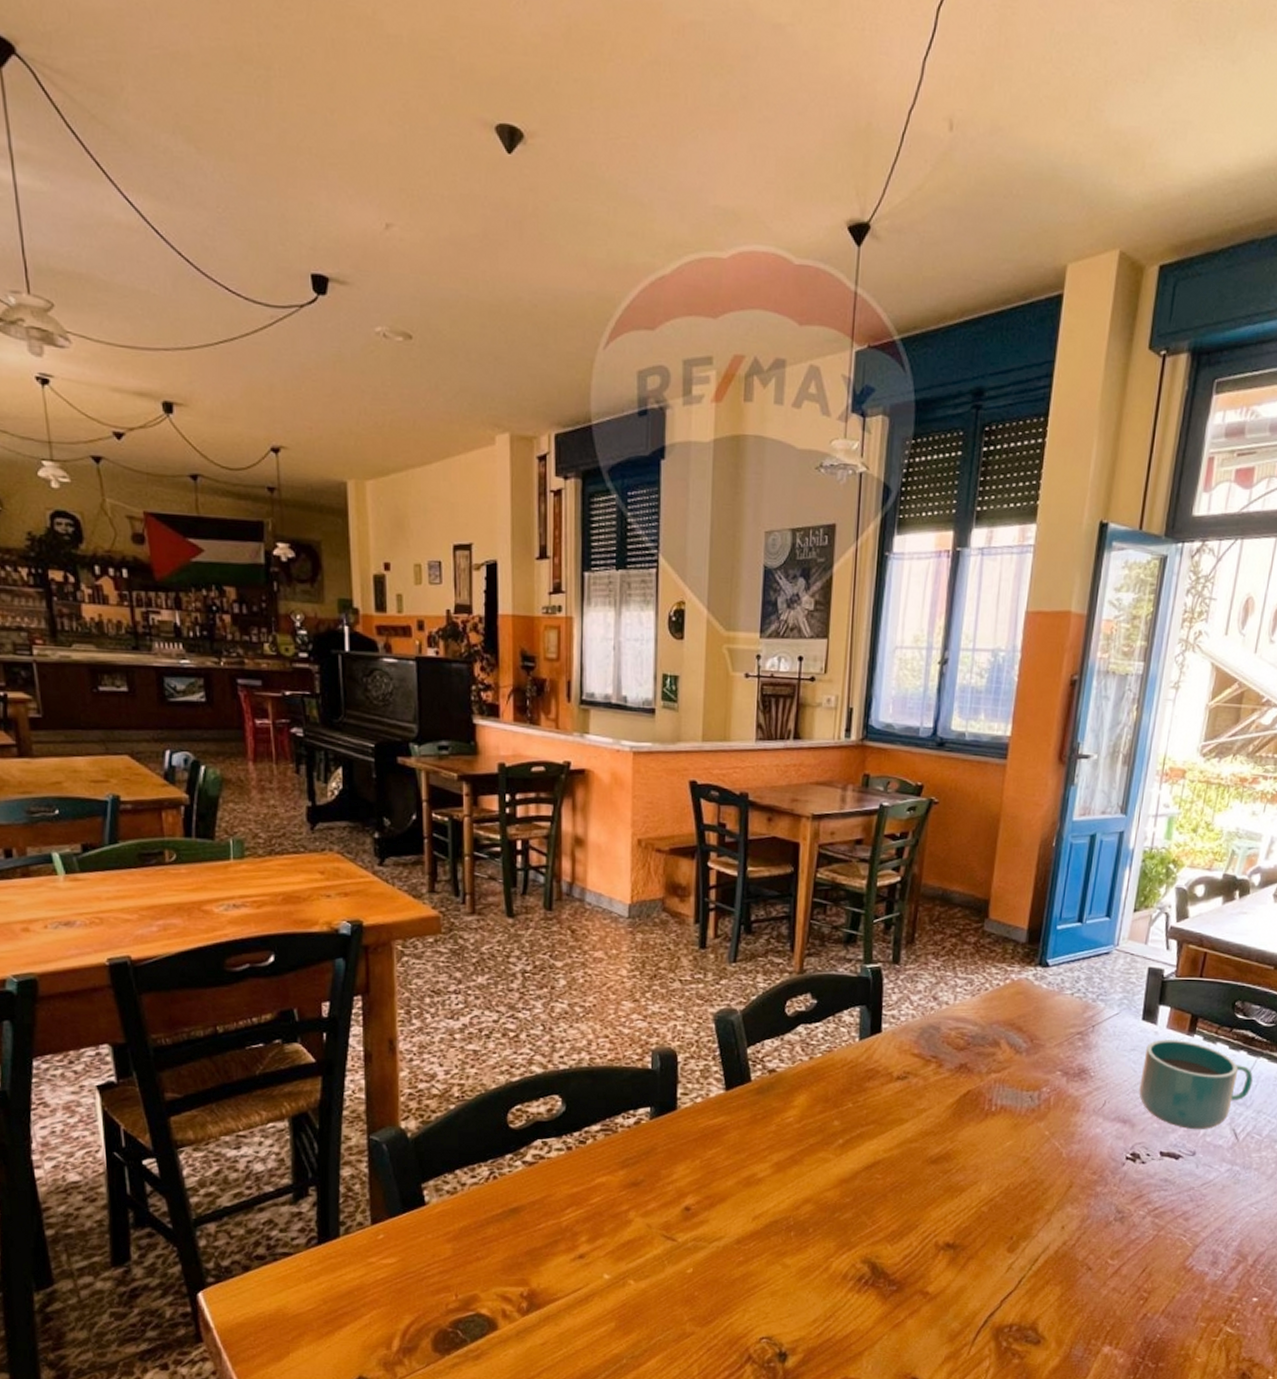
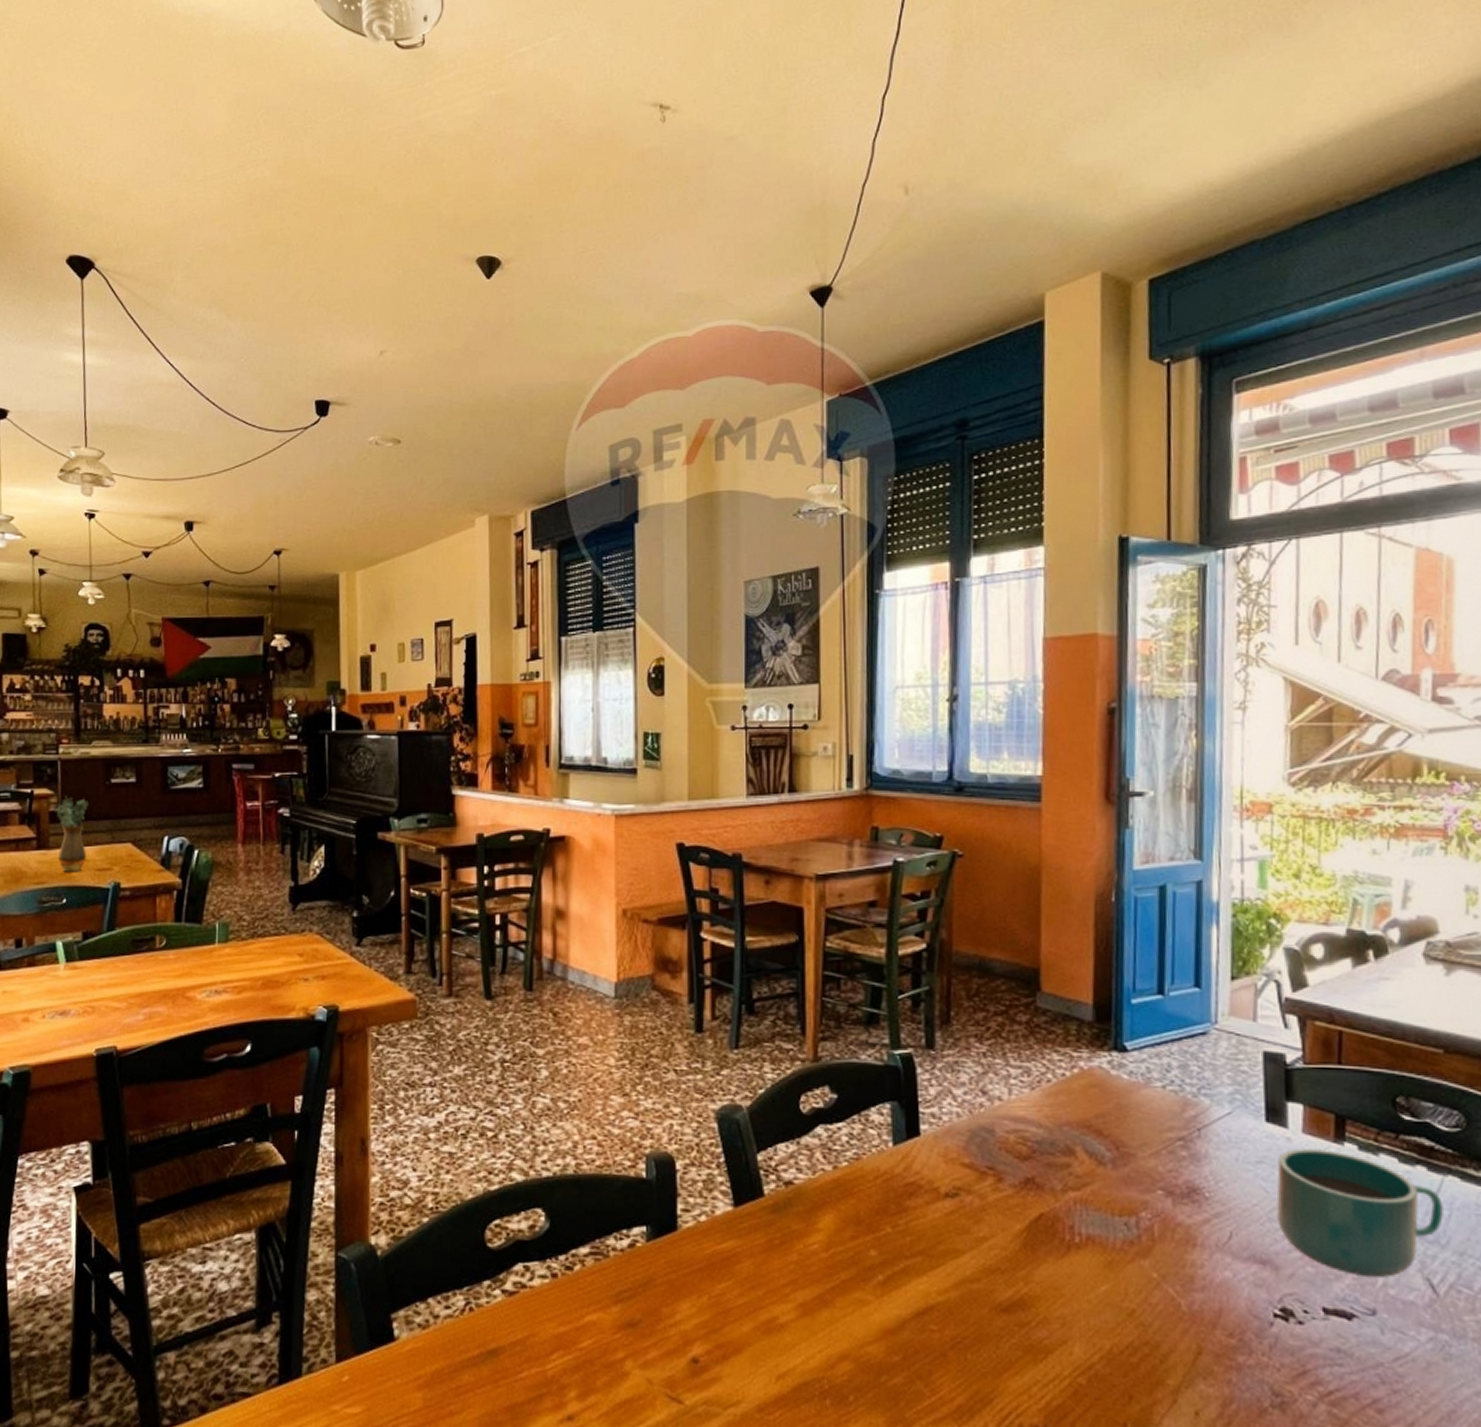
vase: none [34,701,79,783] -> present [54,795,89,872]

